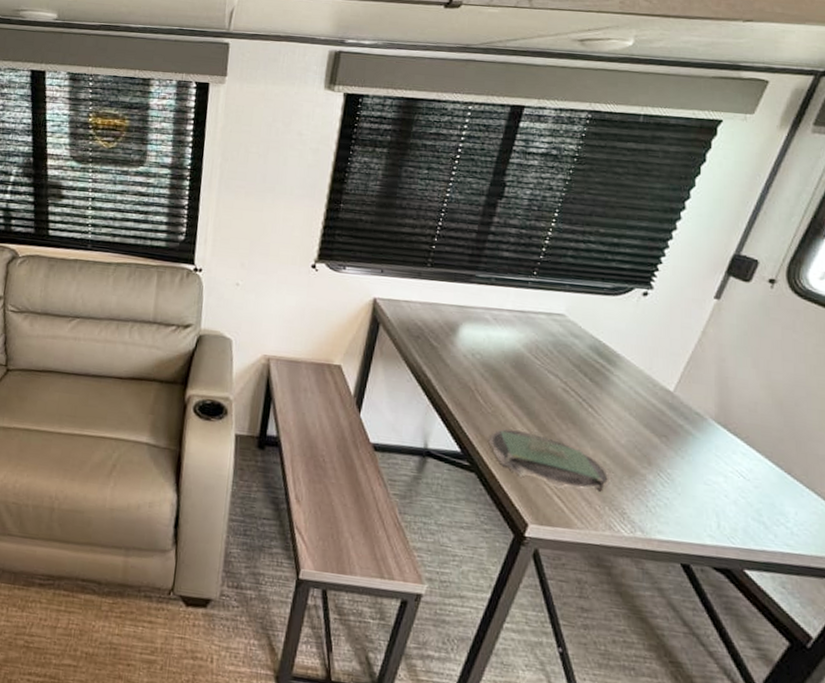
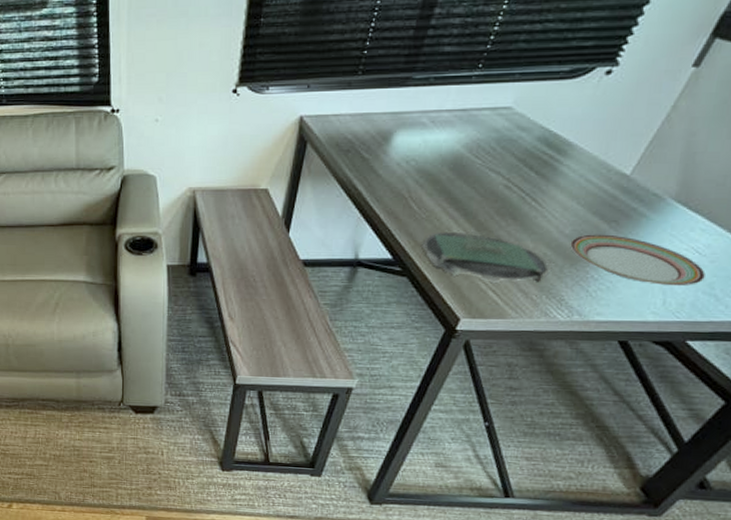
plate: none [627,446,752,510] -> present [570,234,706,285]

